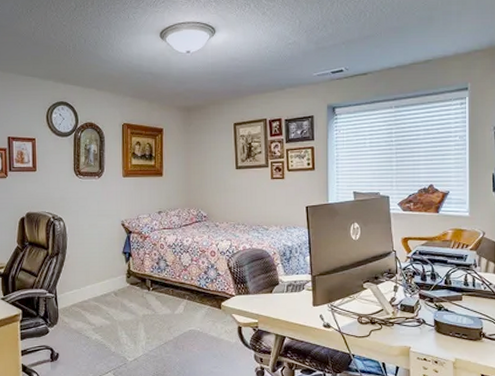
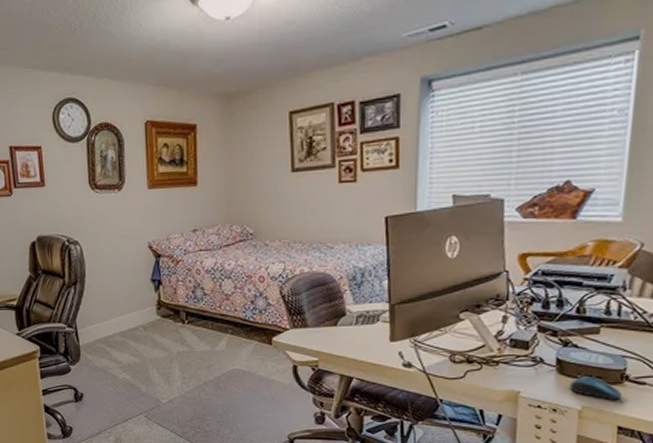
computer mouse: none [445,333,481,354] -> present [569,375,622,401]

